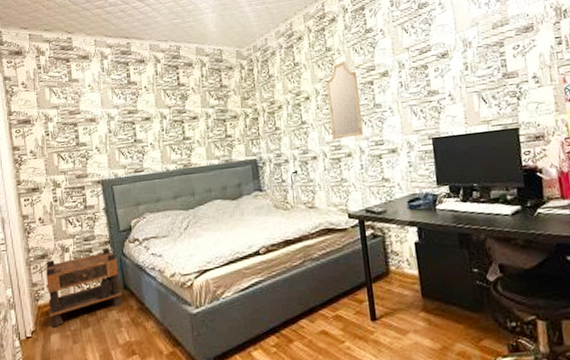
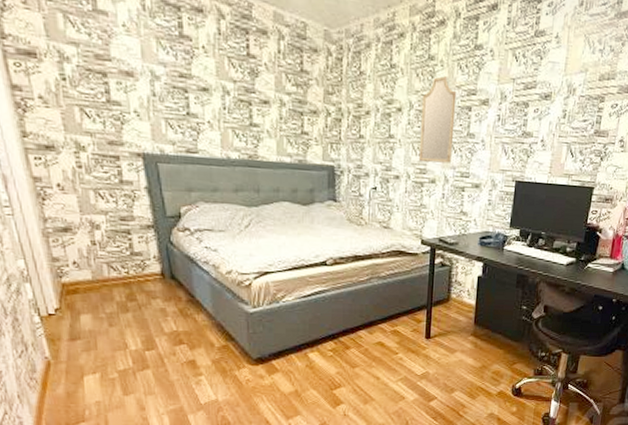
nightstand: present [46,247,123,328] -> none [70,231,170,308]

